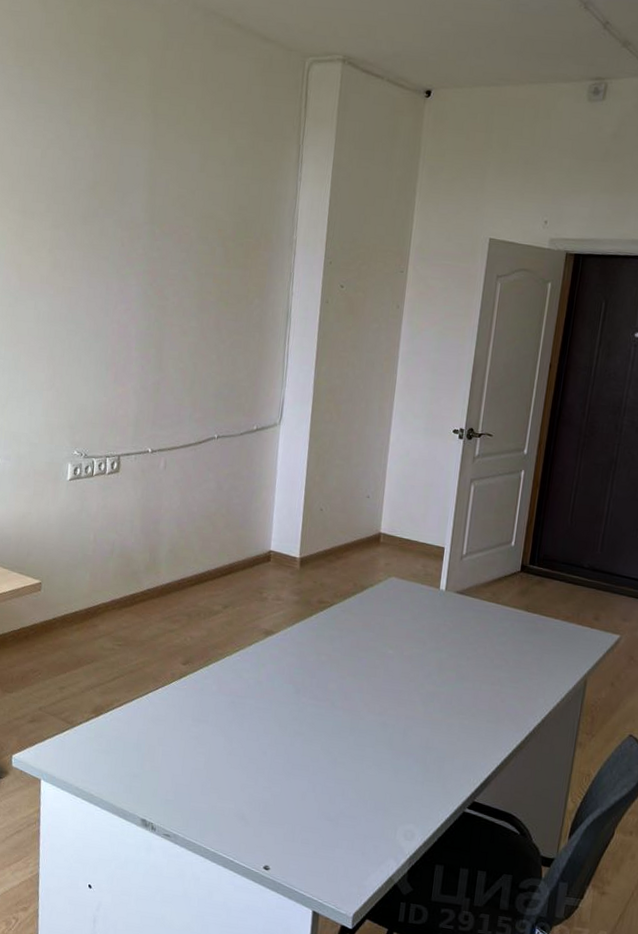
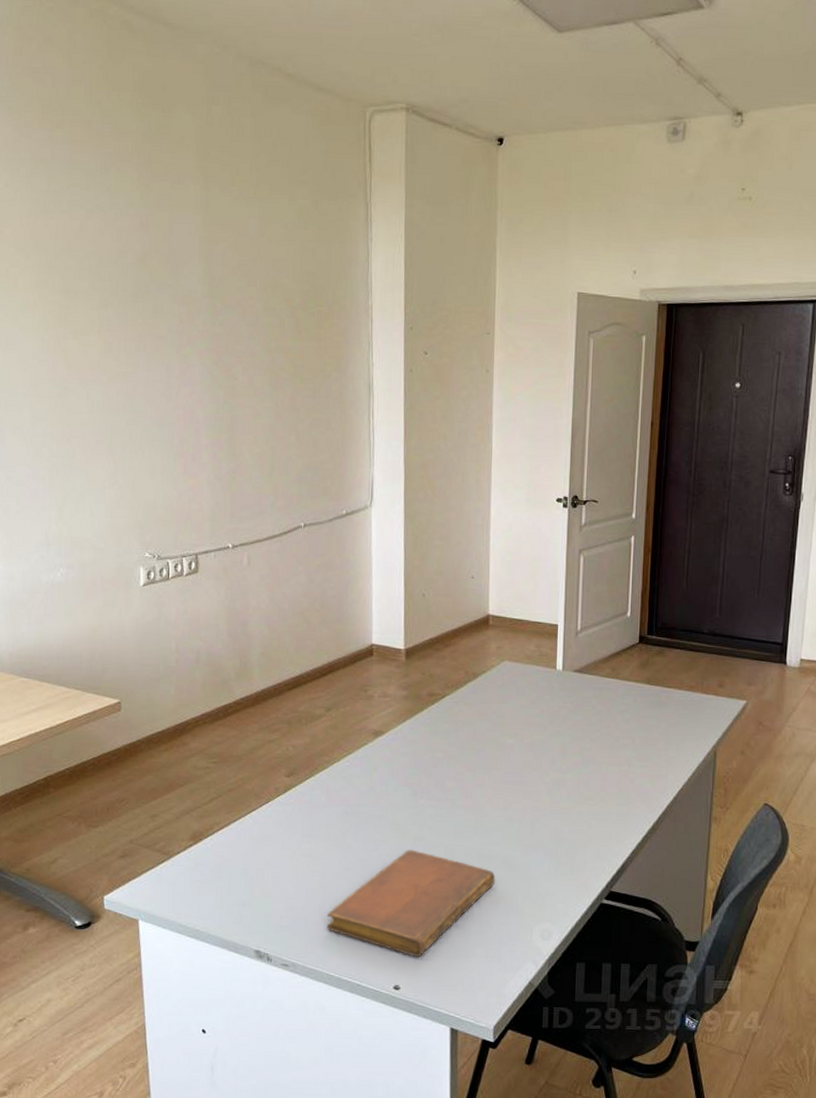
notebook: none [207,742,366,843] -> present [326,850,496,958]

